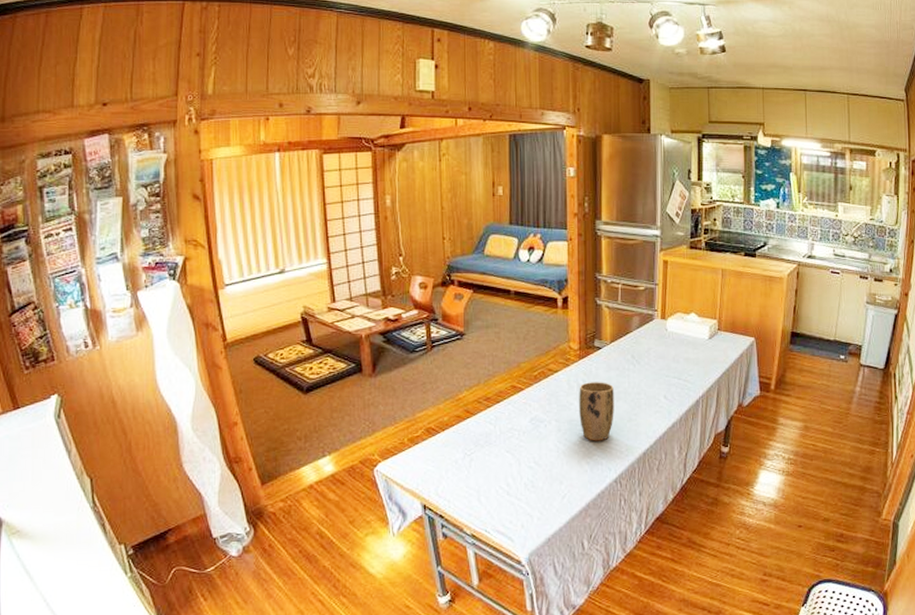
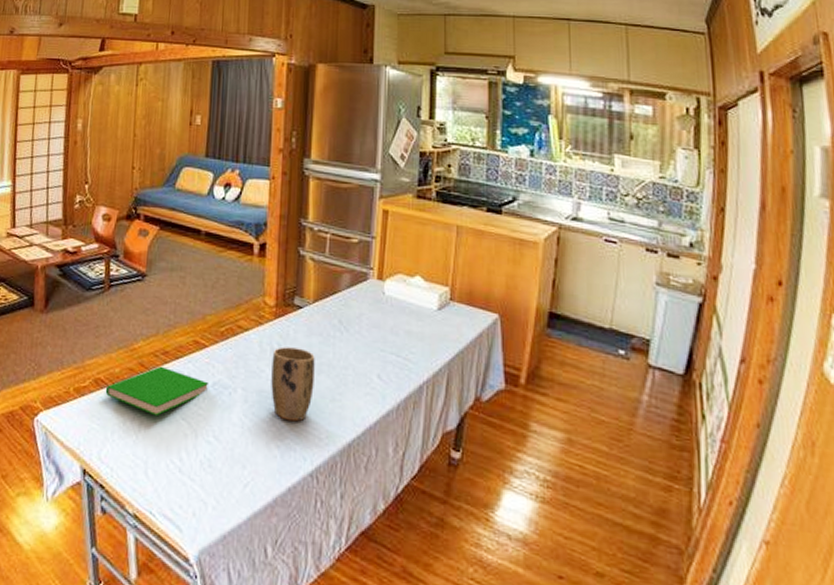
book: none [437,410,528,453] -> present [105,366,209,416]

